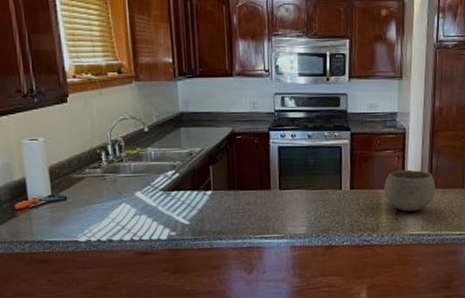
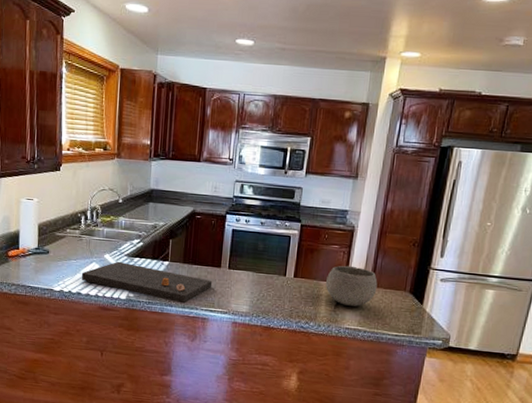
cutting board: none [110,197,264,235] -> present [81,261,213,304]

